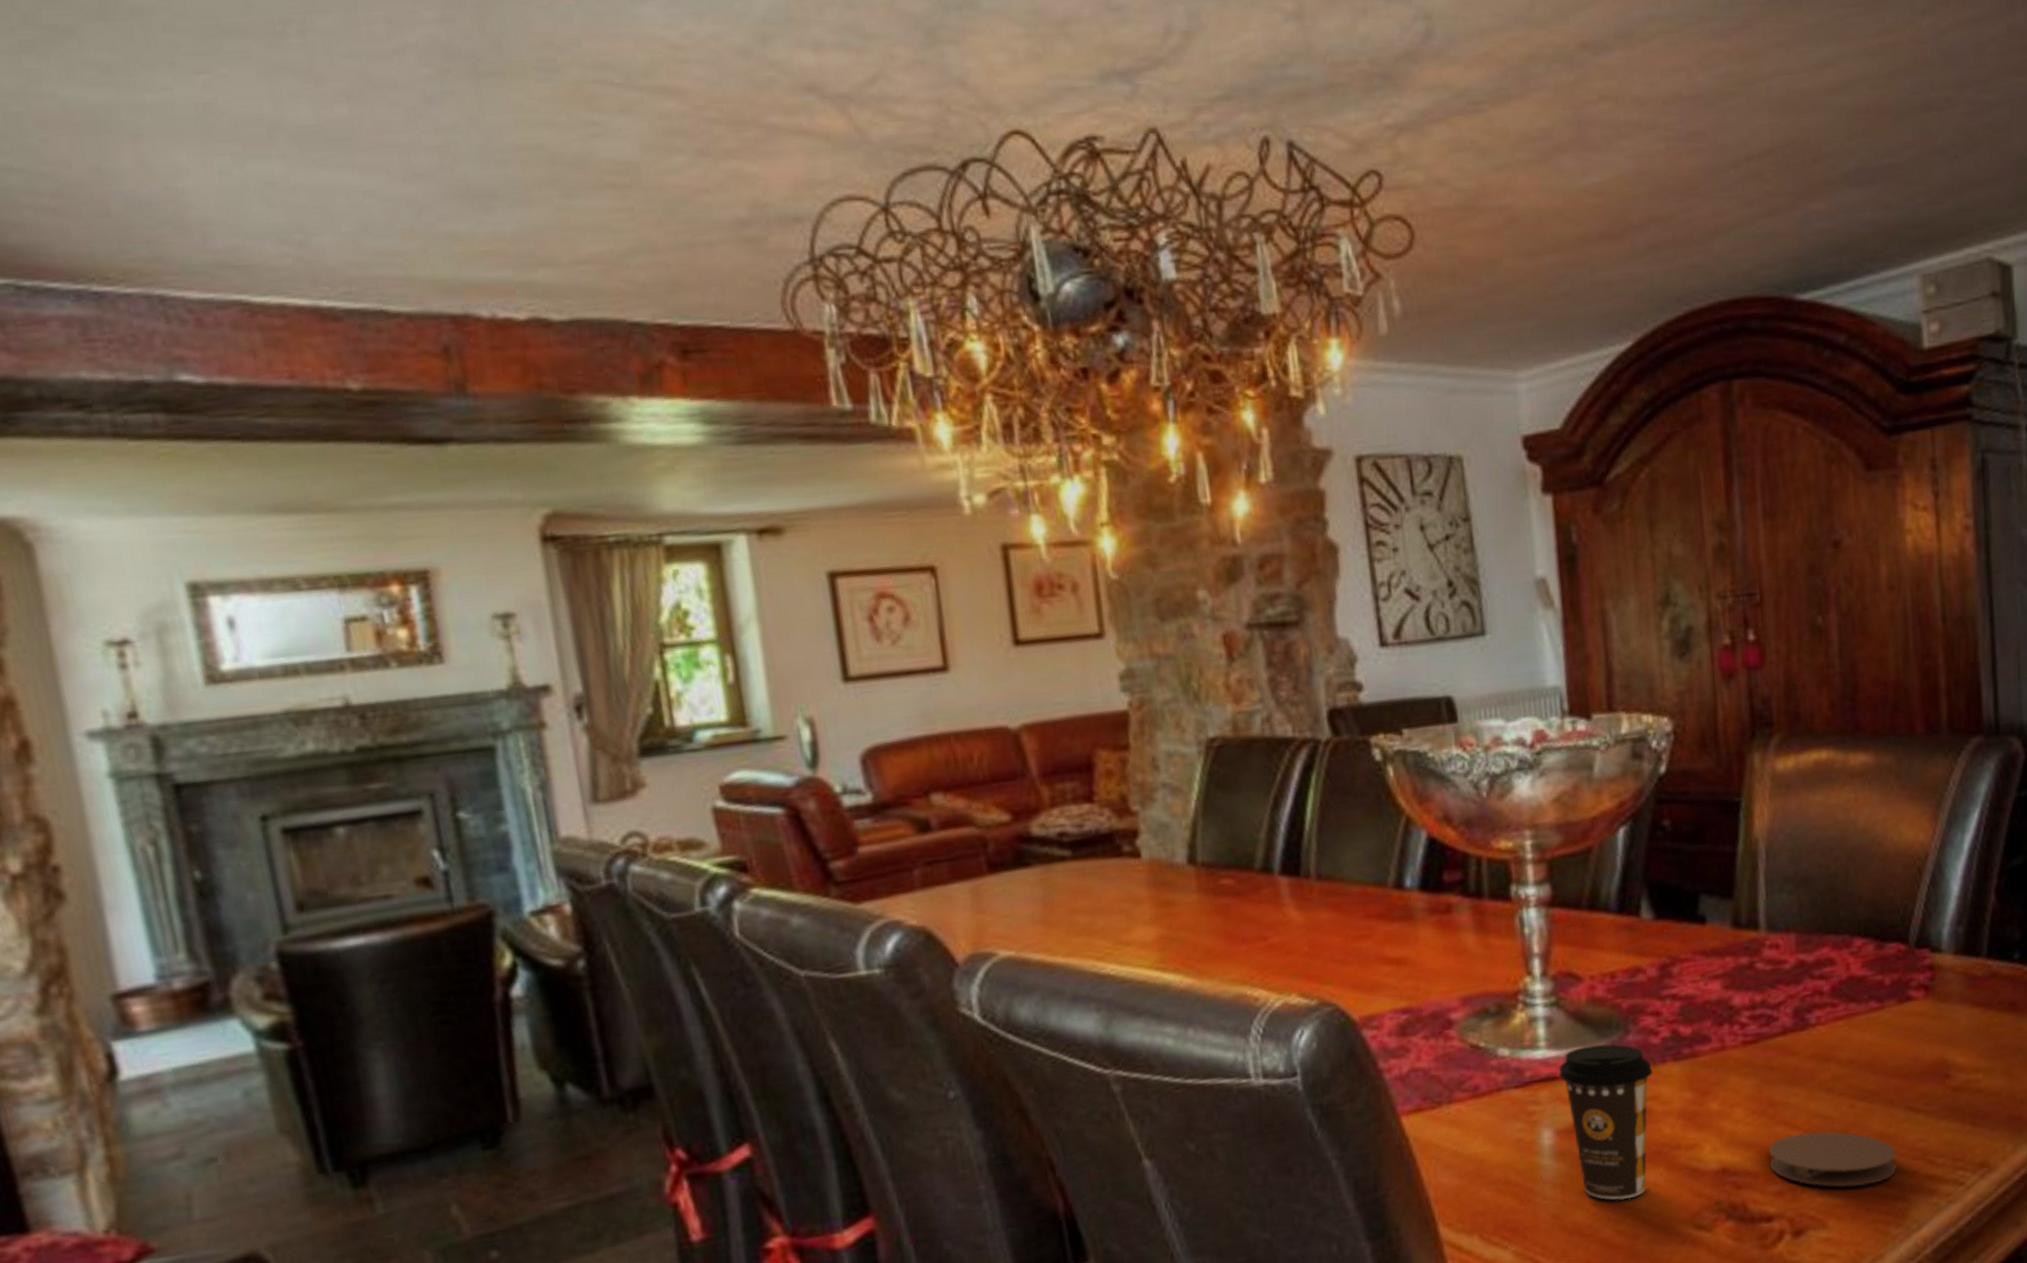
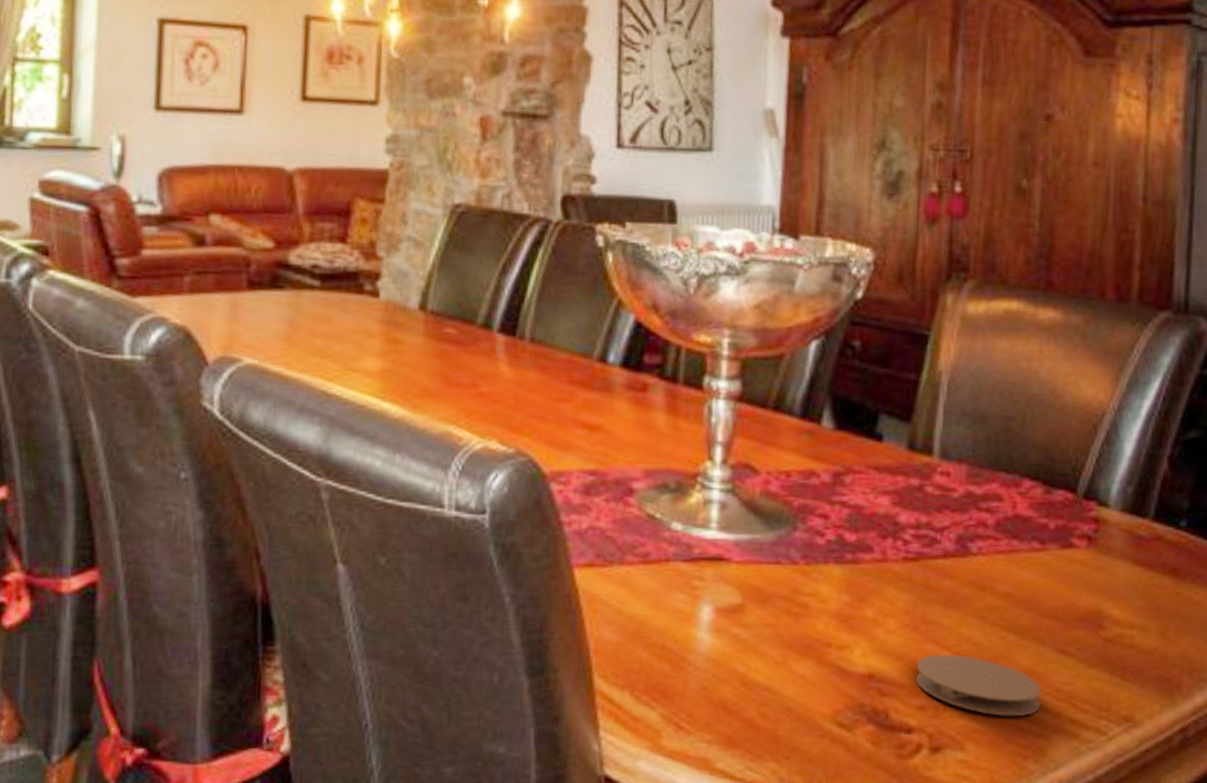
coffee cup: present [1559,1044,1652,1200] -> none [725,535,814,686]

